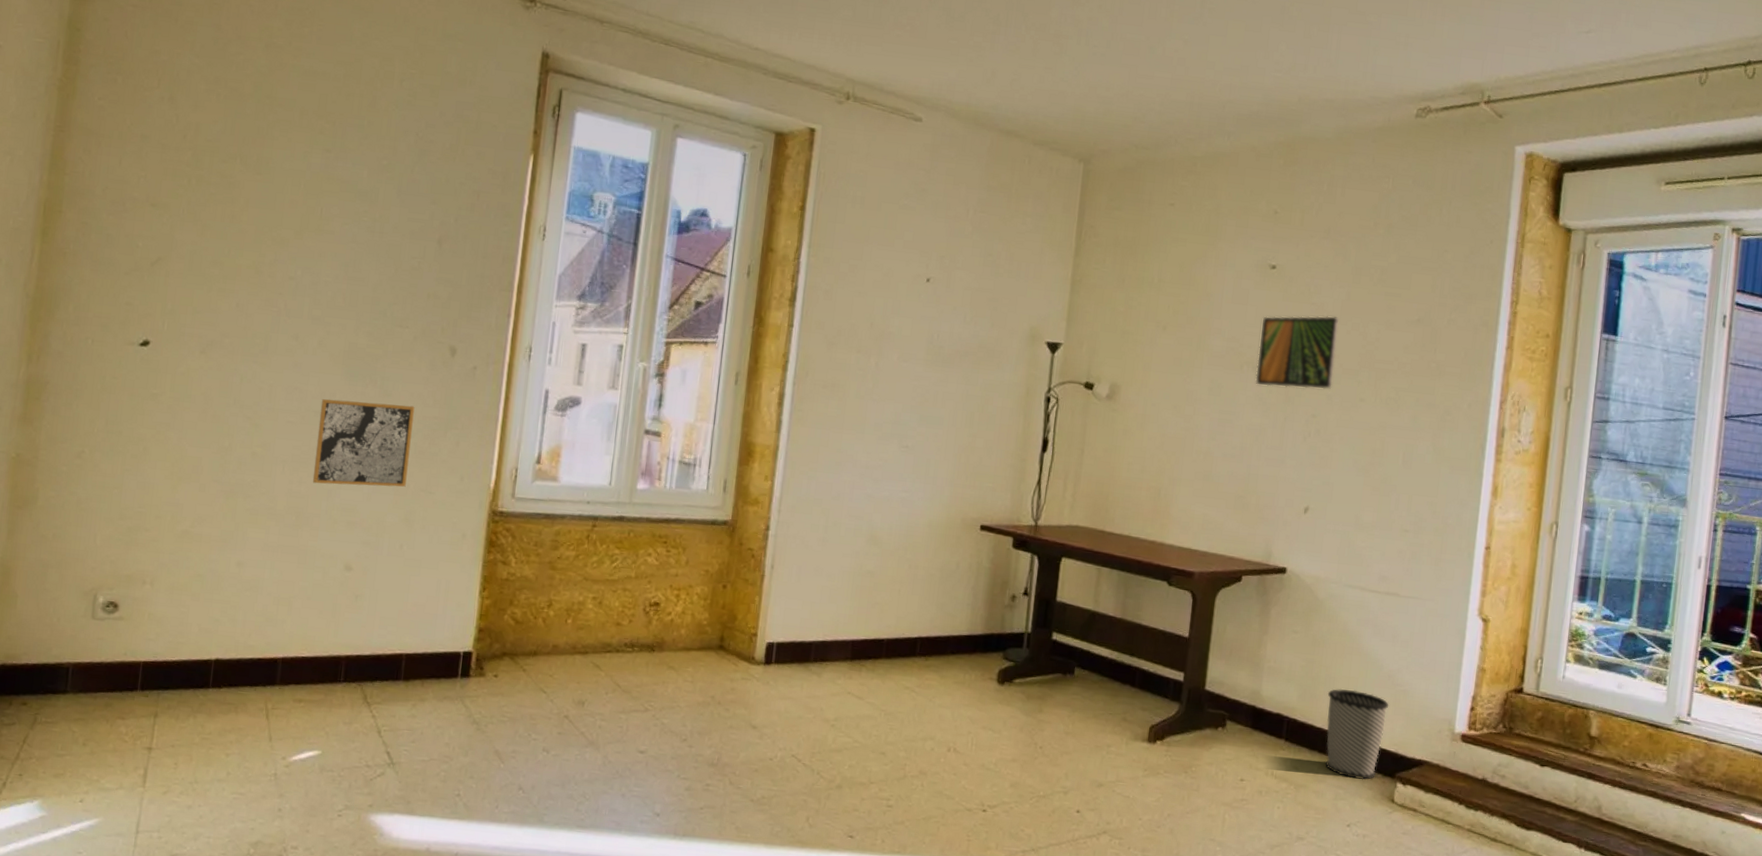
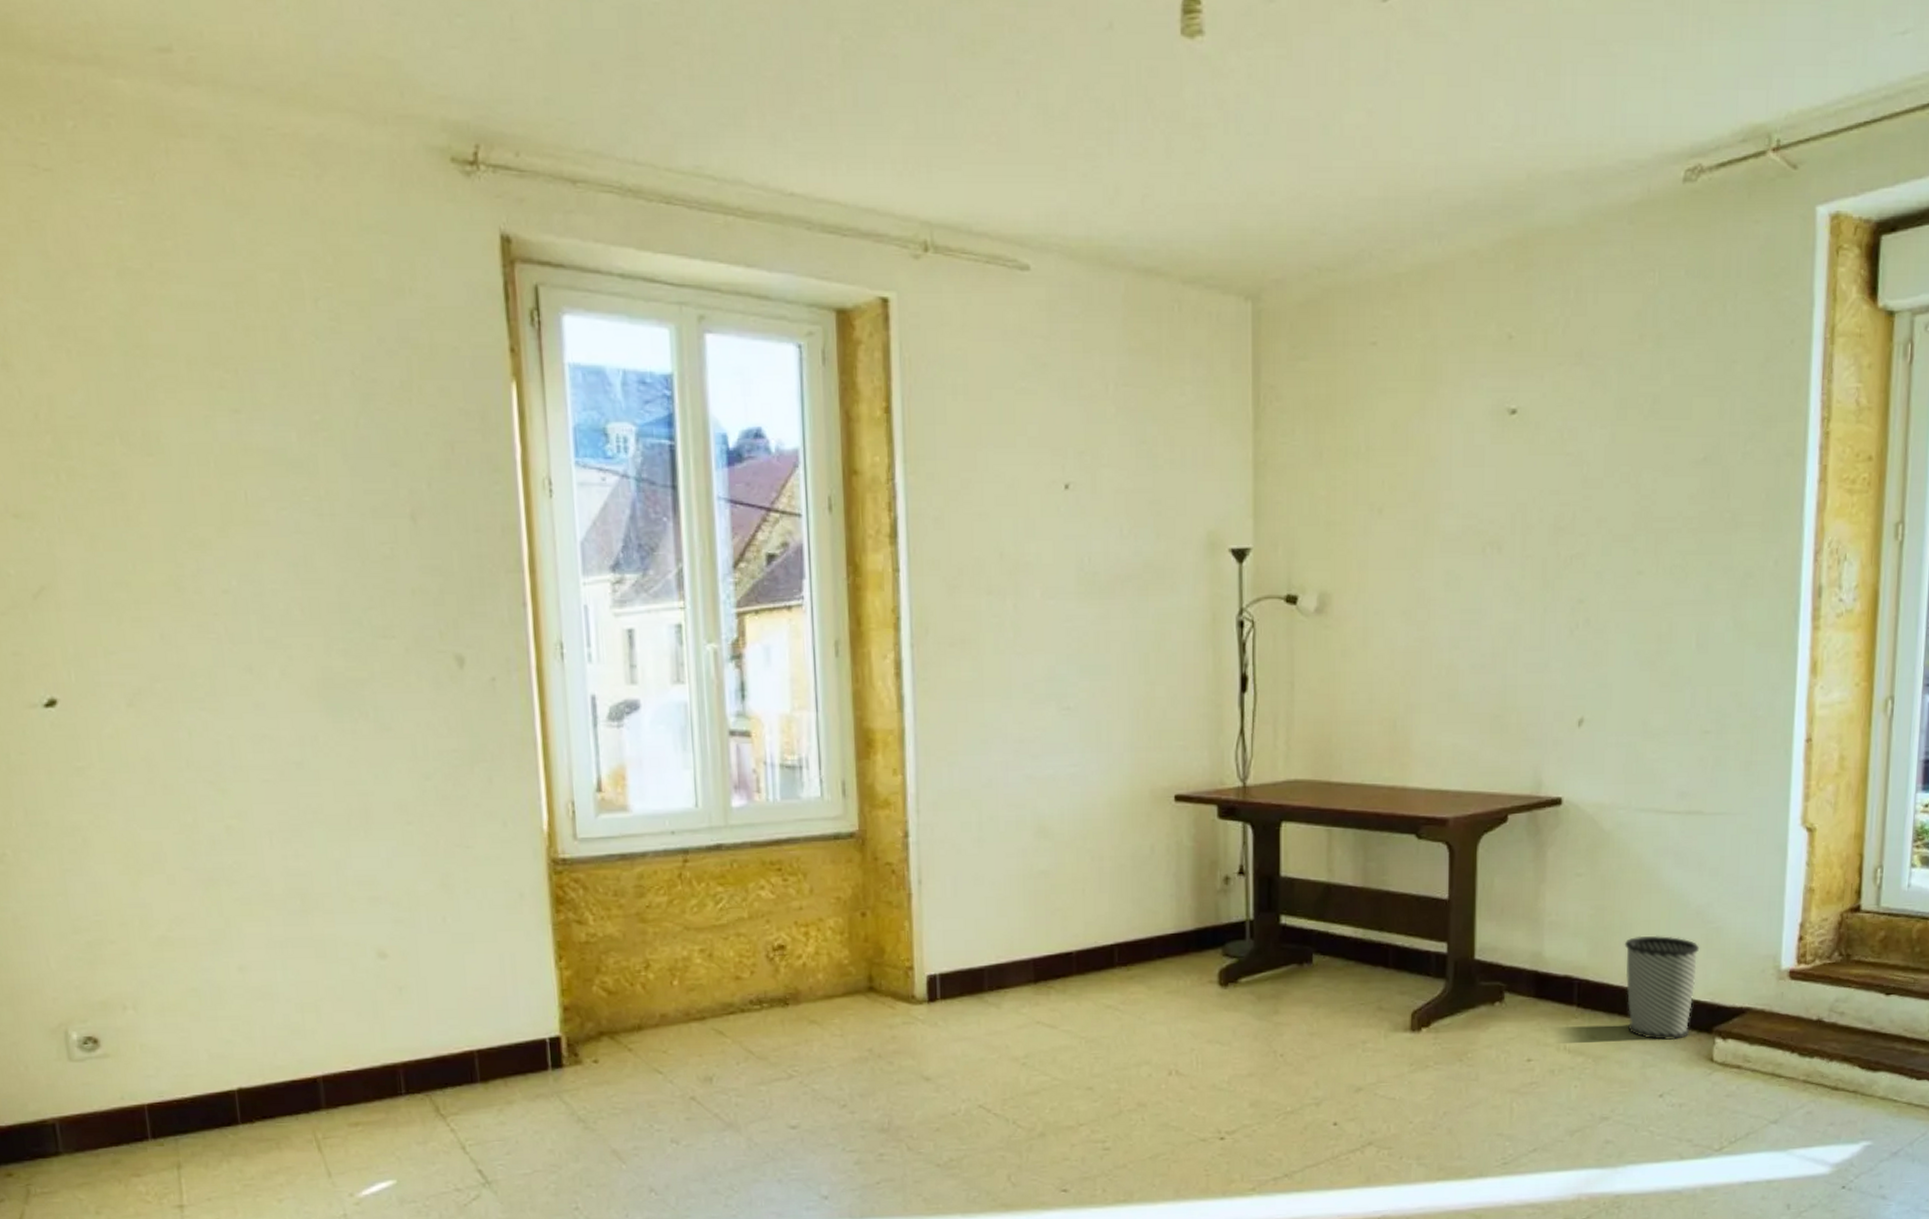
wall art: present [312,399,415,487] -> none [301,739,434,855]
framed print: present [1255,316,1340,390] -> none [1503,468,1604,570]

